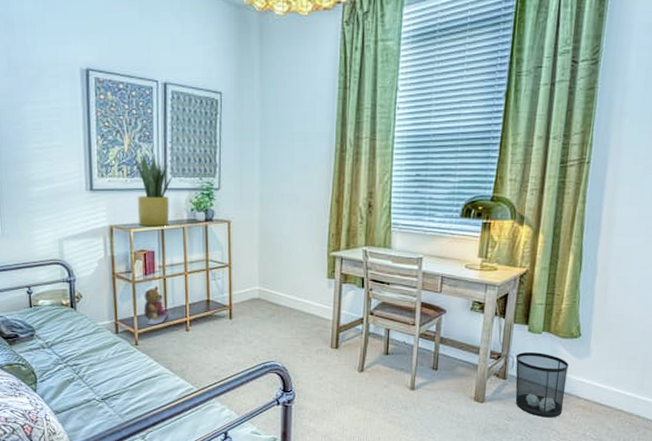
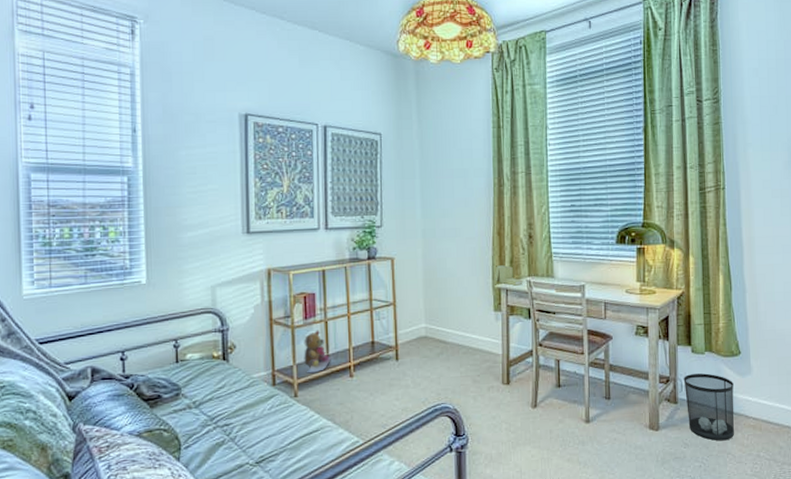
planter: present [134,154,175,227] -> none [294,194,336,268]
books: none [329,234,359,255] -> present [494,265,523,286]

